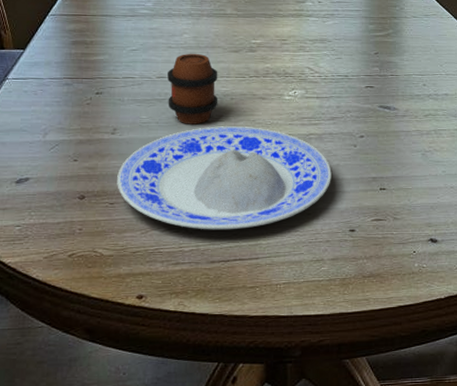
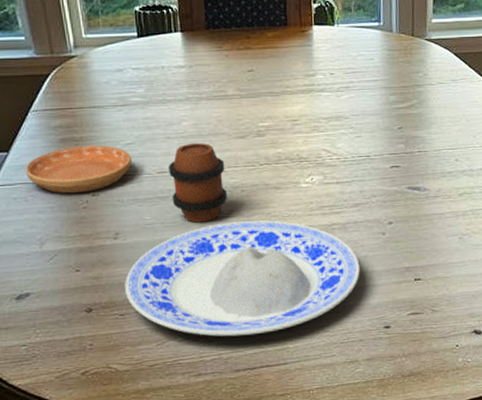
saucer: none [38,48,135,91] -> present [25,145,132,194]

